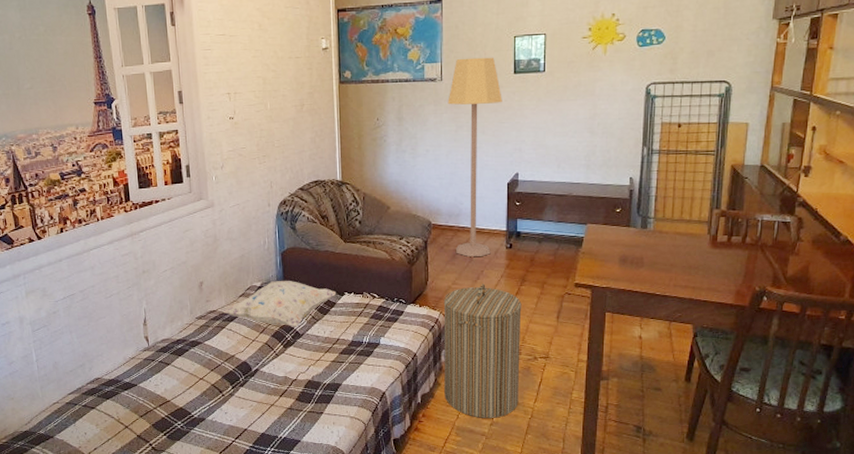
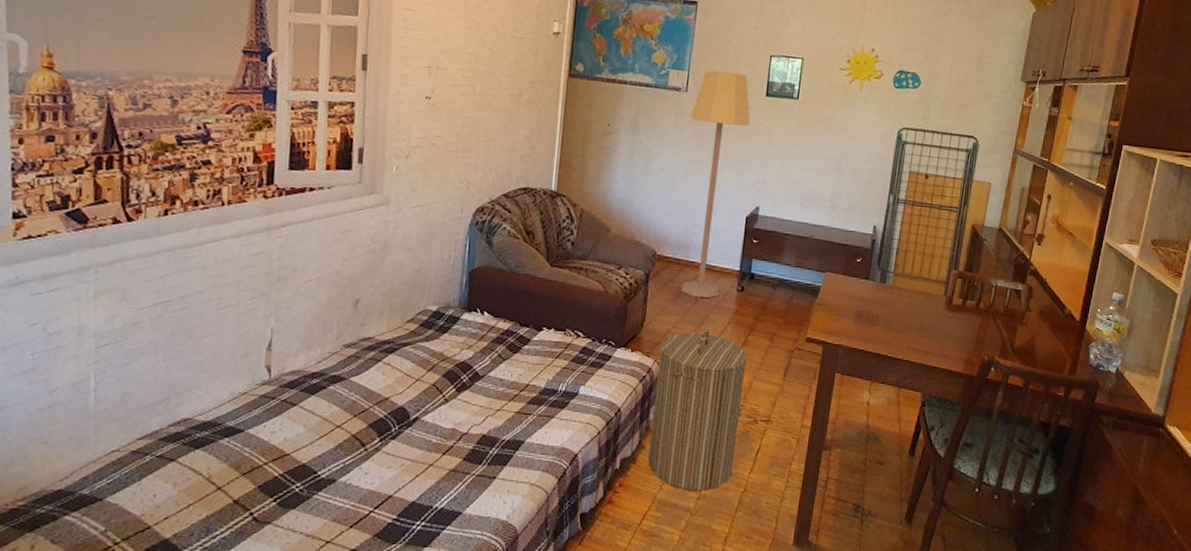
decorative pillow: present [222,281,337,327] -> none [381,306,533,366]

